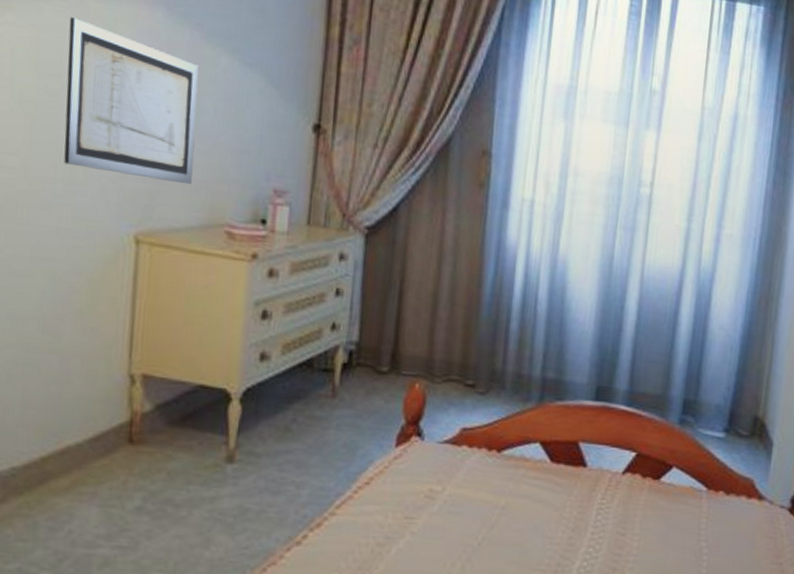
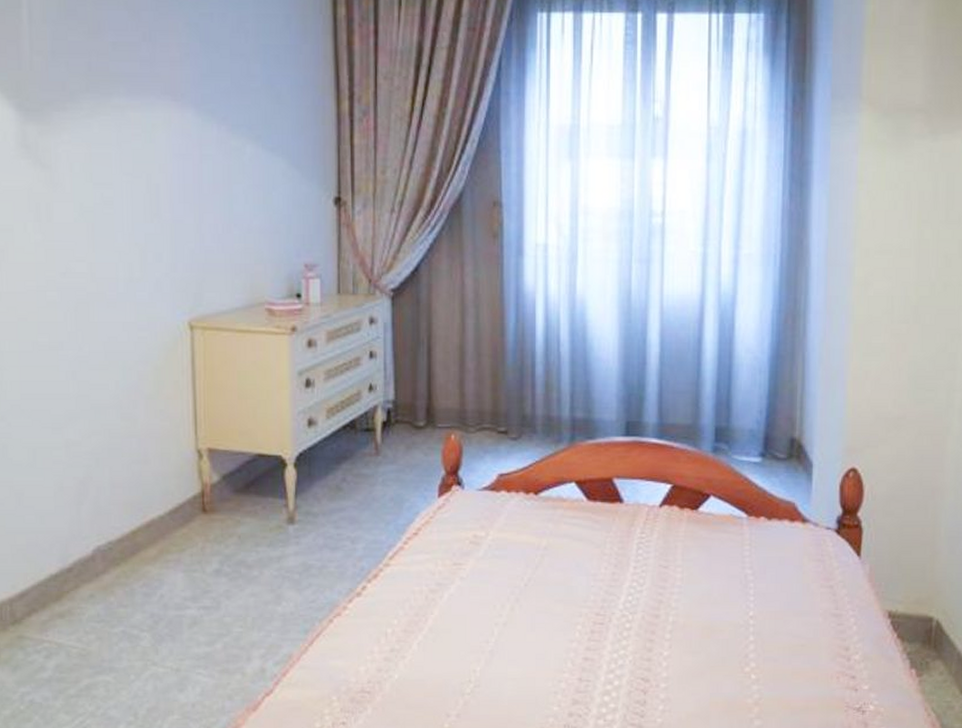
wall art: present [64,17,199,185] -> none [115,129,232,269]

